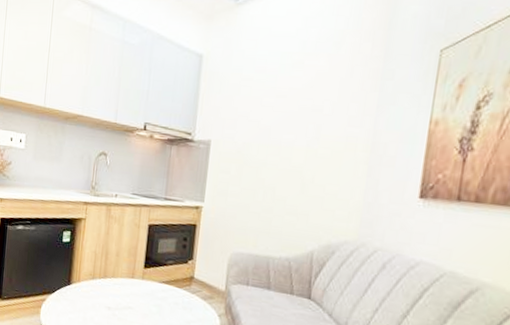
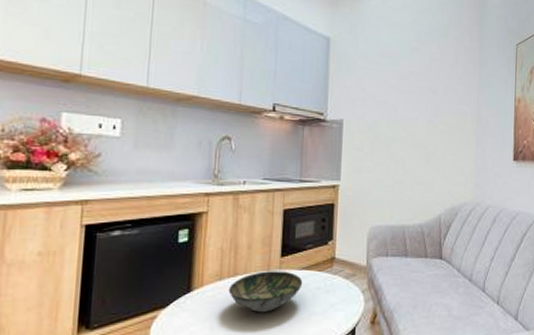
bowl: none [99,278,163,316] -> present [228,271,303,313]

